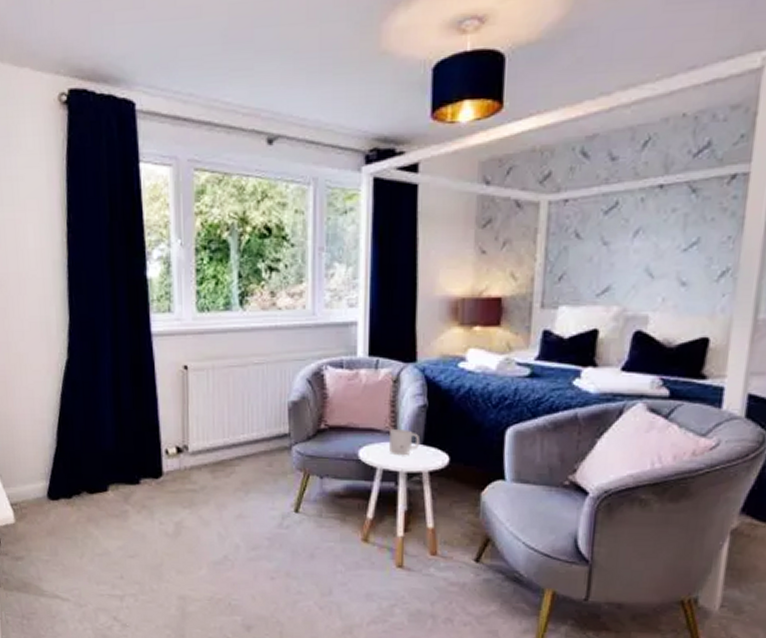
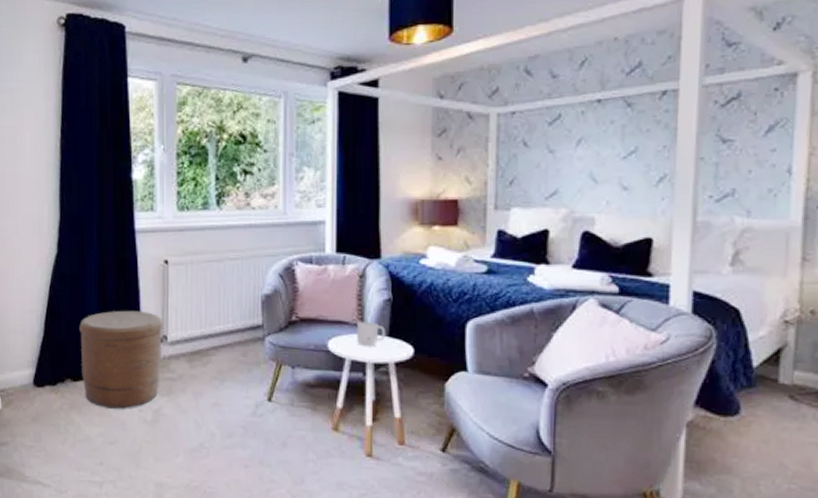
basket: none [94,419,184,522] -> present [79,310,163,409]

